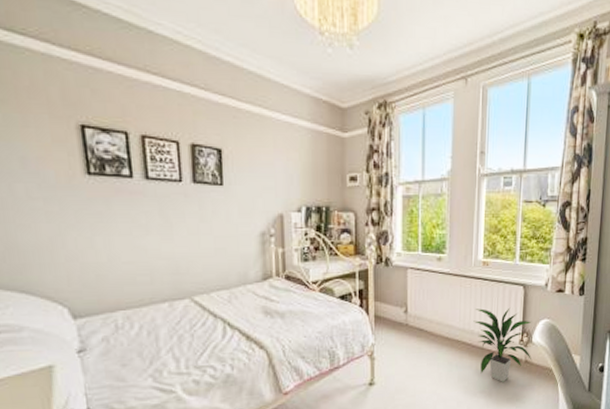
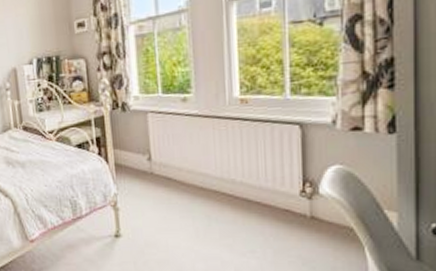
indoor plant: present [473,307,532,382] -> none [234,151,322,241]

